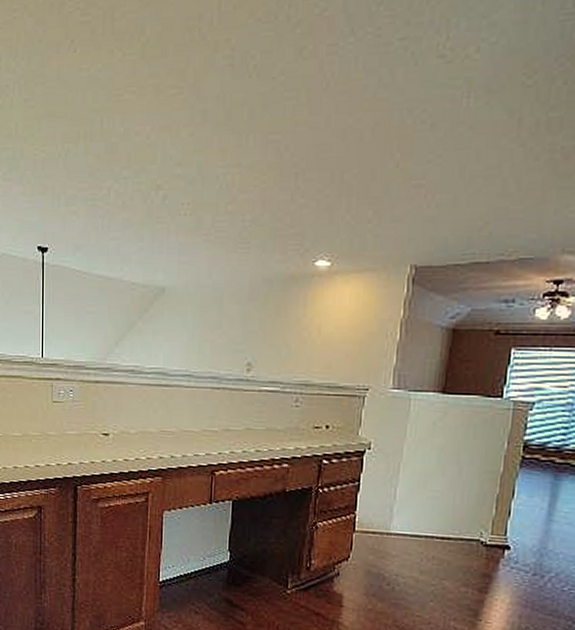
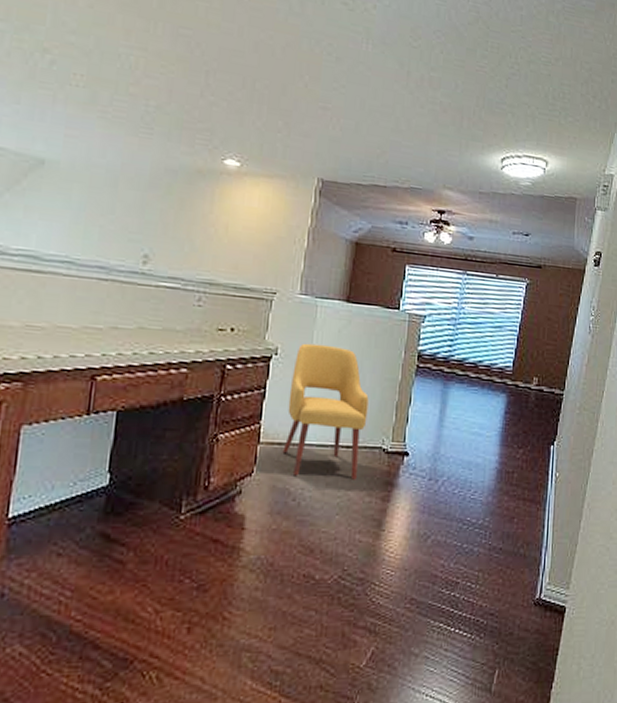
chair: none [377,437,466,570] -> present [282,343,369,480]

